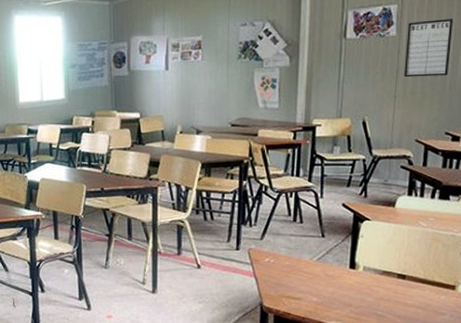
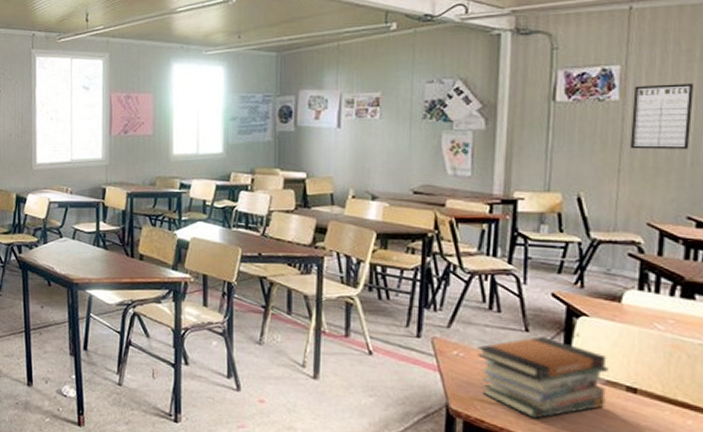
book stack: none [285,240,385,307] -> present [478,336,609,419]

